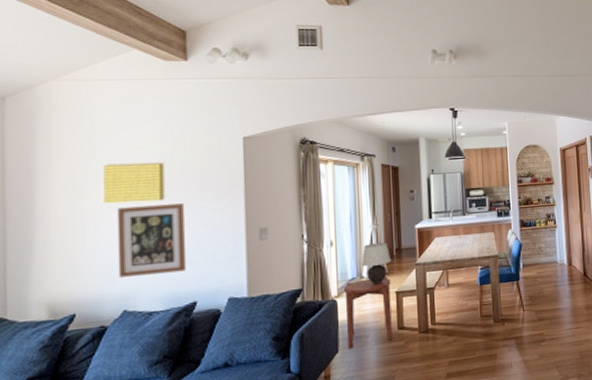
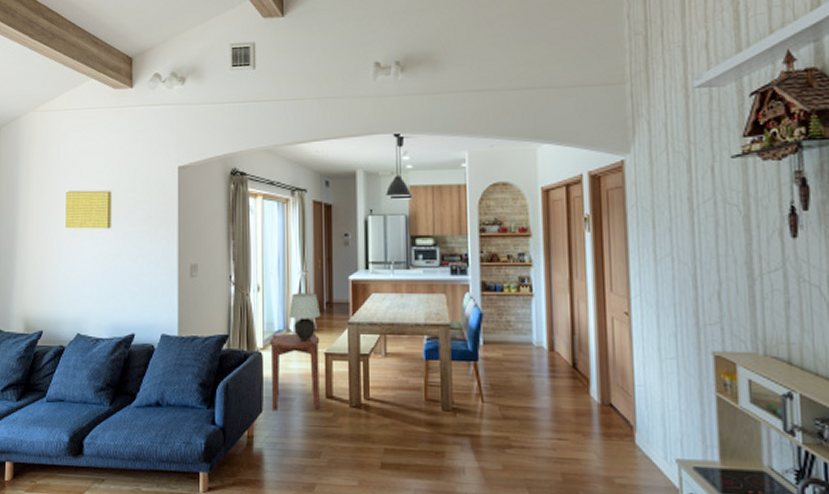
wall art: present [117,203,187,278] -> none [74,233,128,302]

